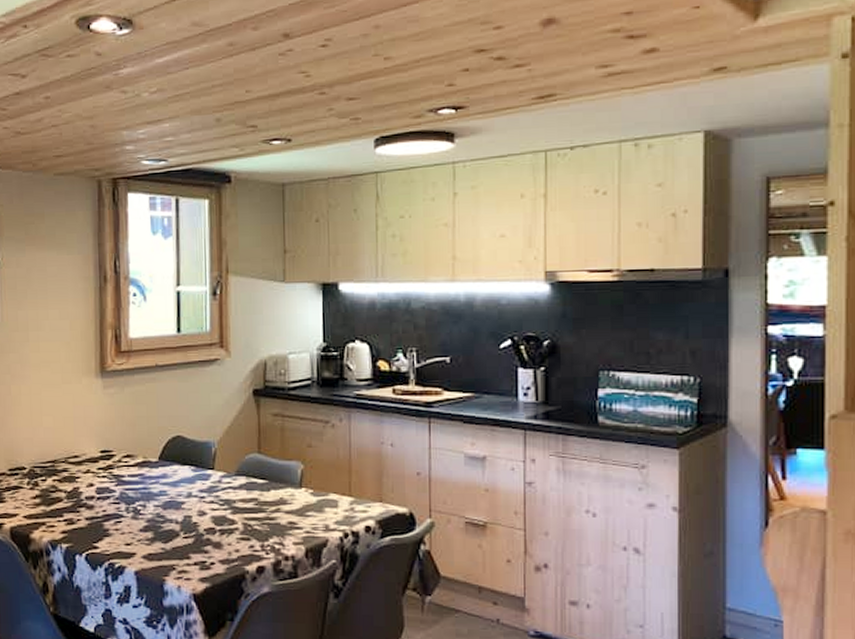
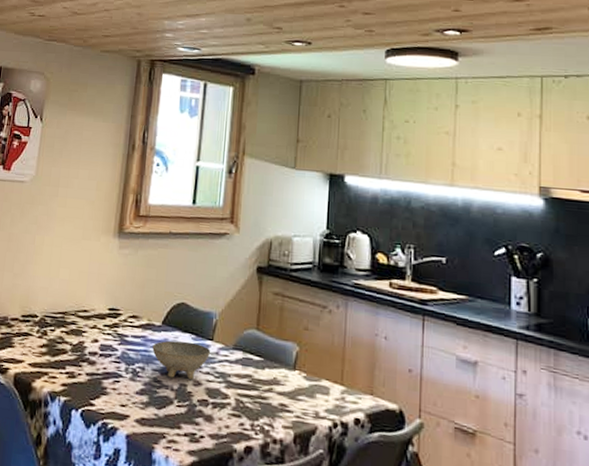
bowl: none [151,474,213,511] -> present [152,340,211,380]

